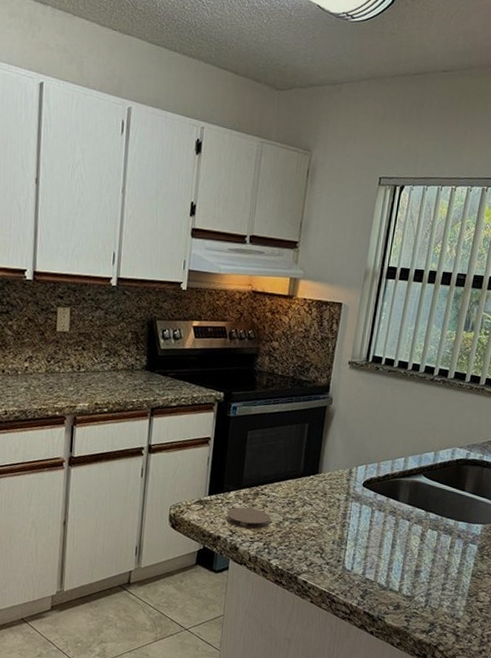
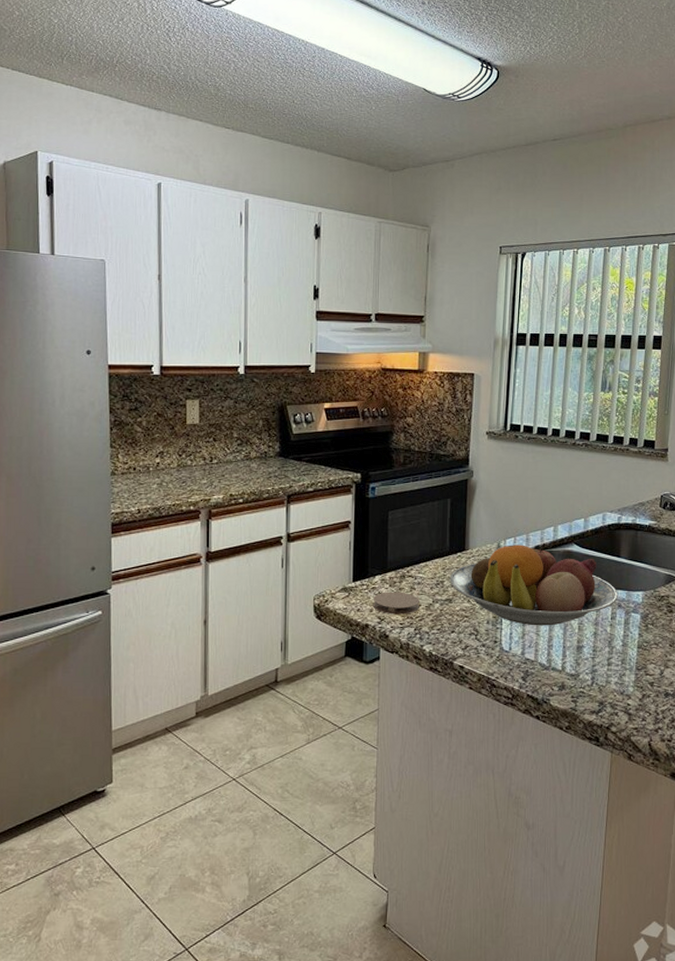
fruit bowl: none [300,471,459,550] -> present [449,542,618,626]

